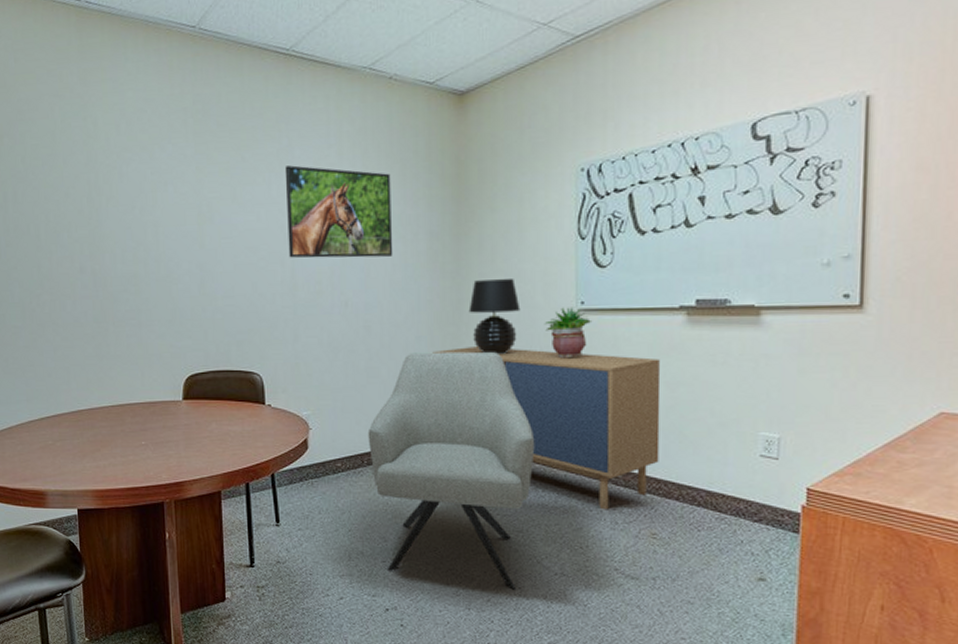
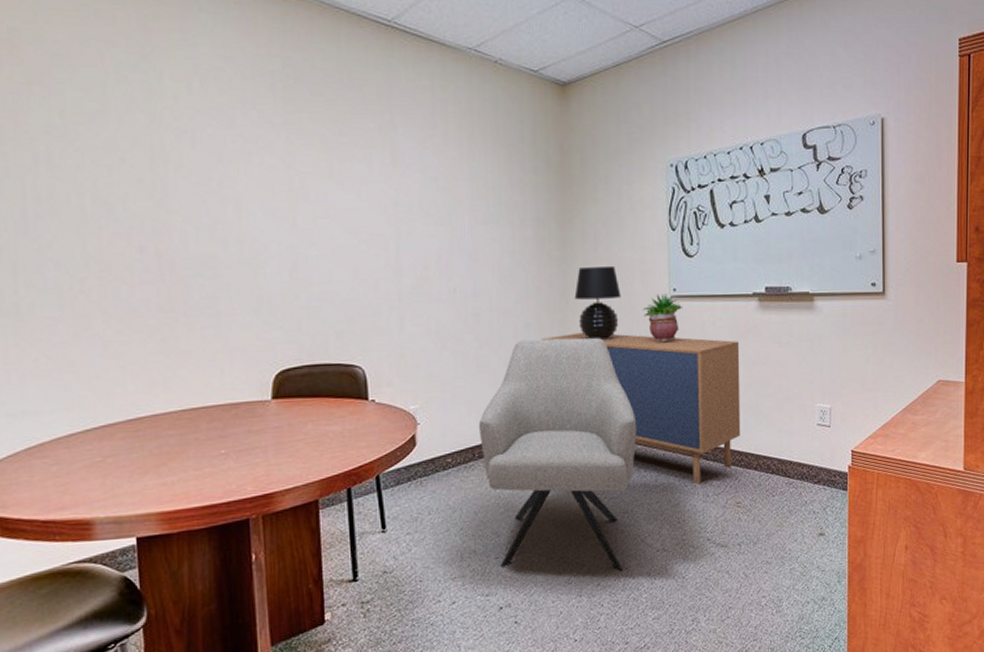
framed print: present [284,165,393,258] -> none [387,143,501,243]

